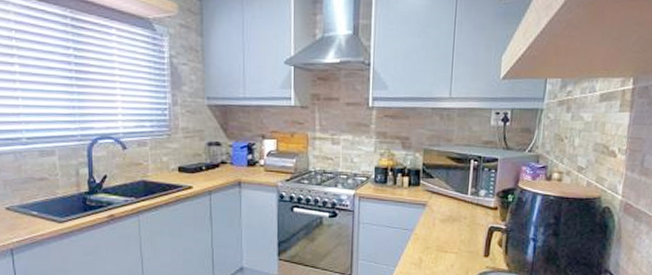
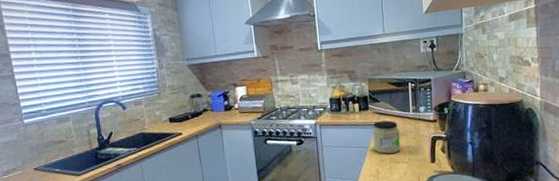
jar: none [419,201,453,240] -> present [372,120,401,154]

